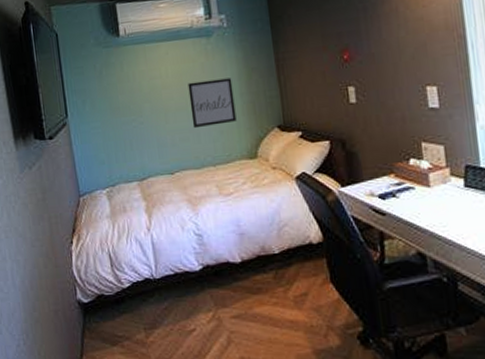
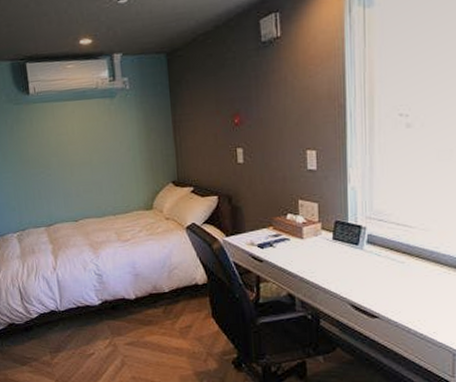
wall art: present [187,77,237,129] -> none [92,136,136,182]

